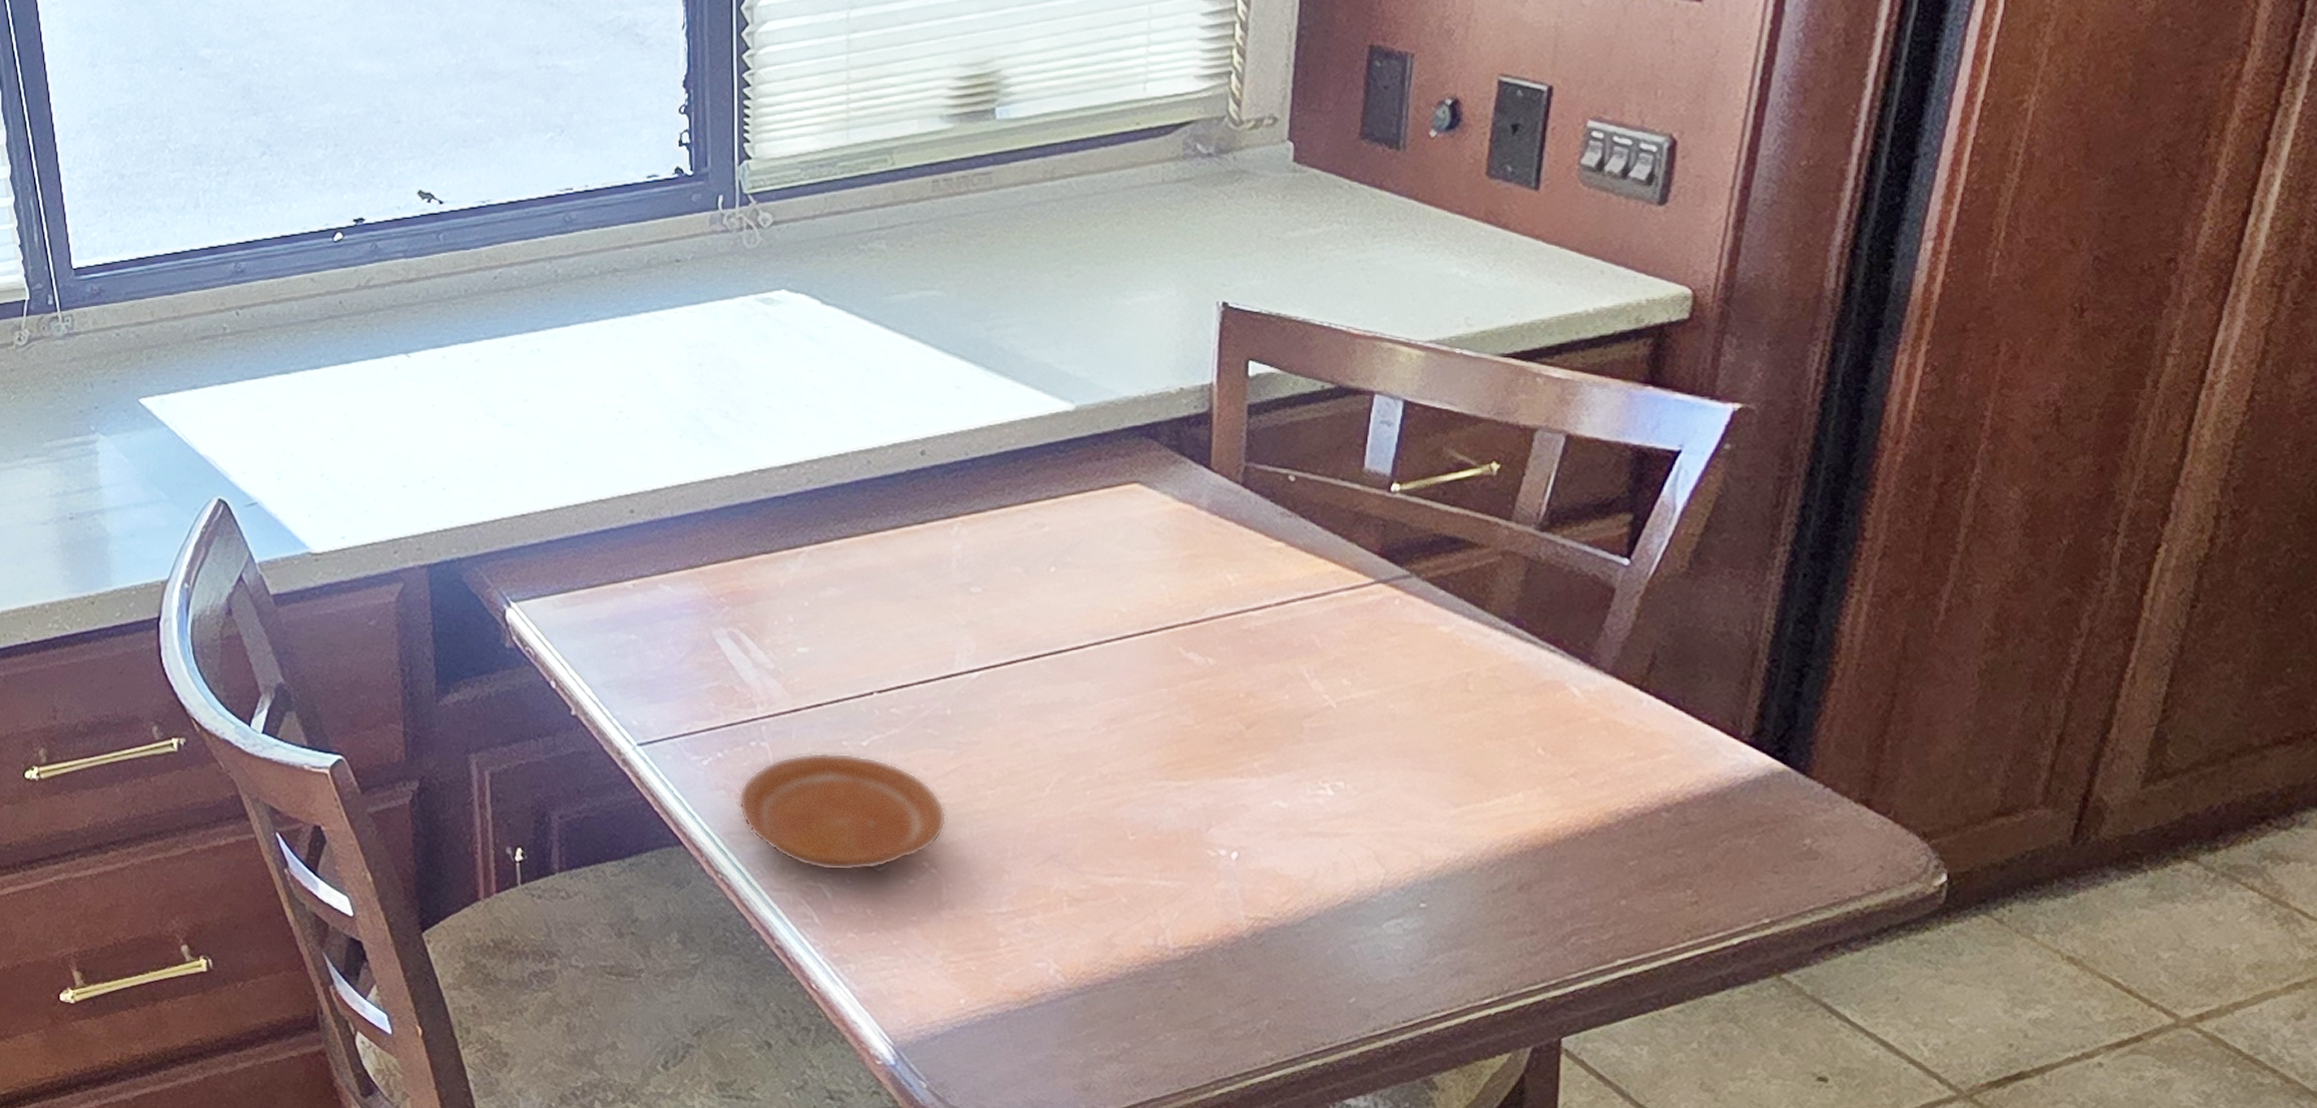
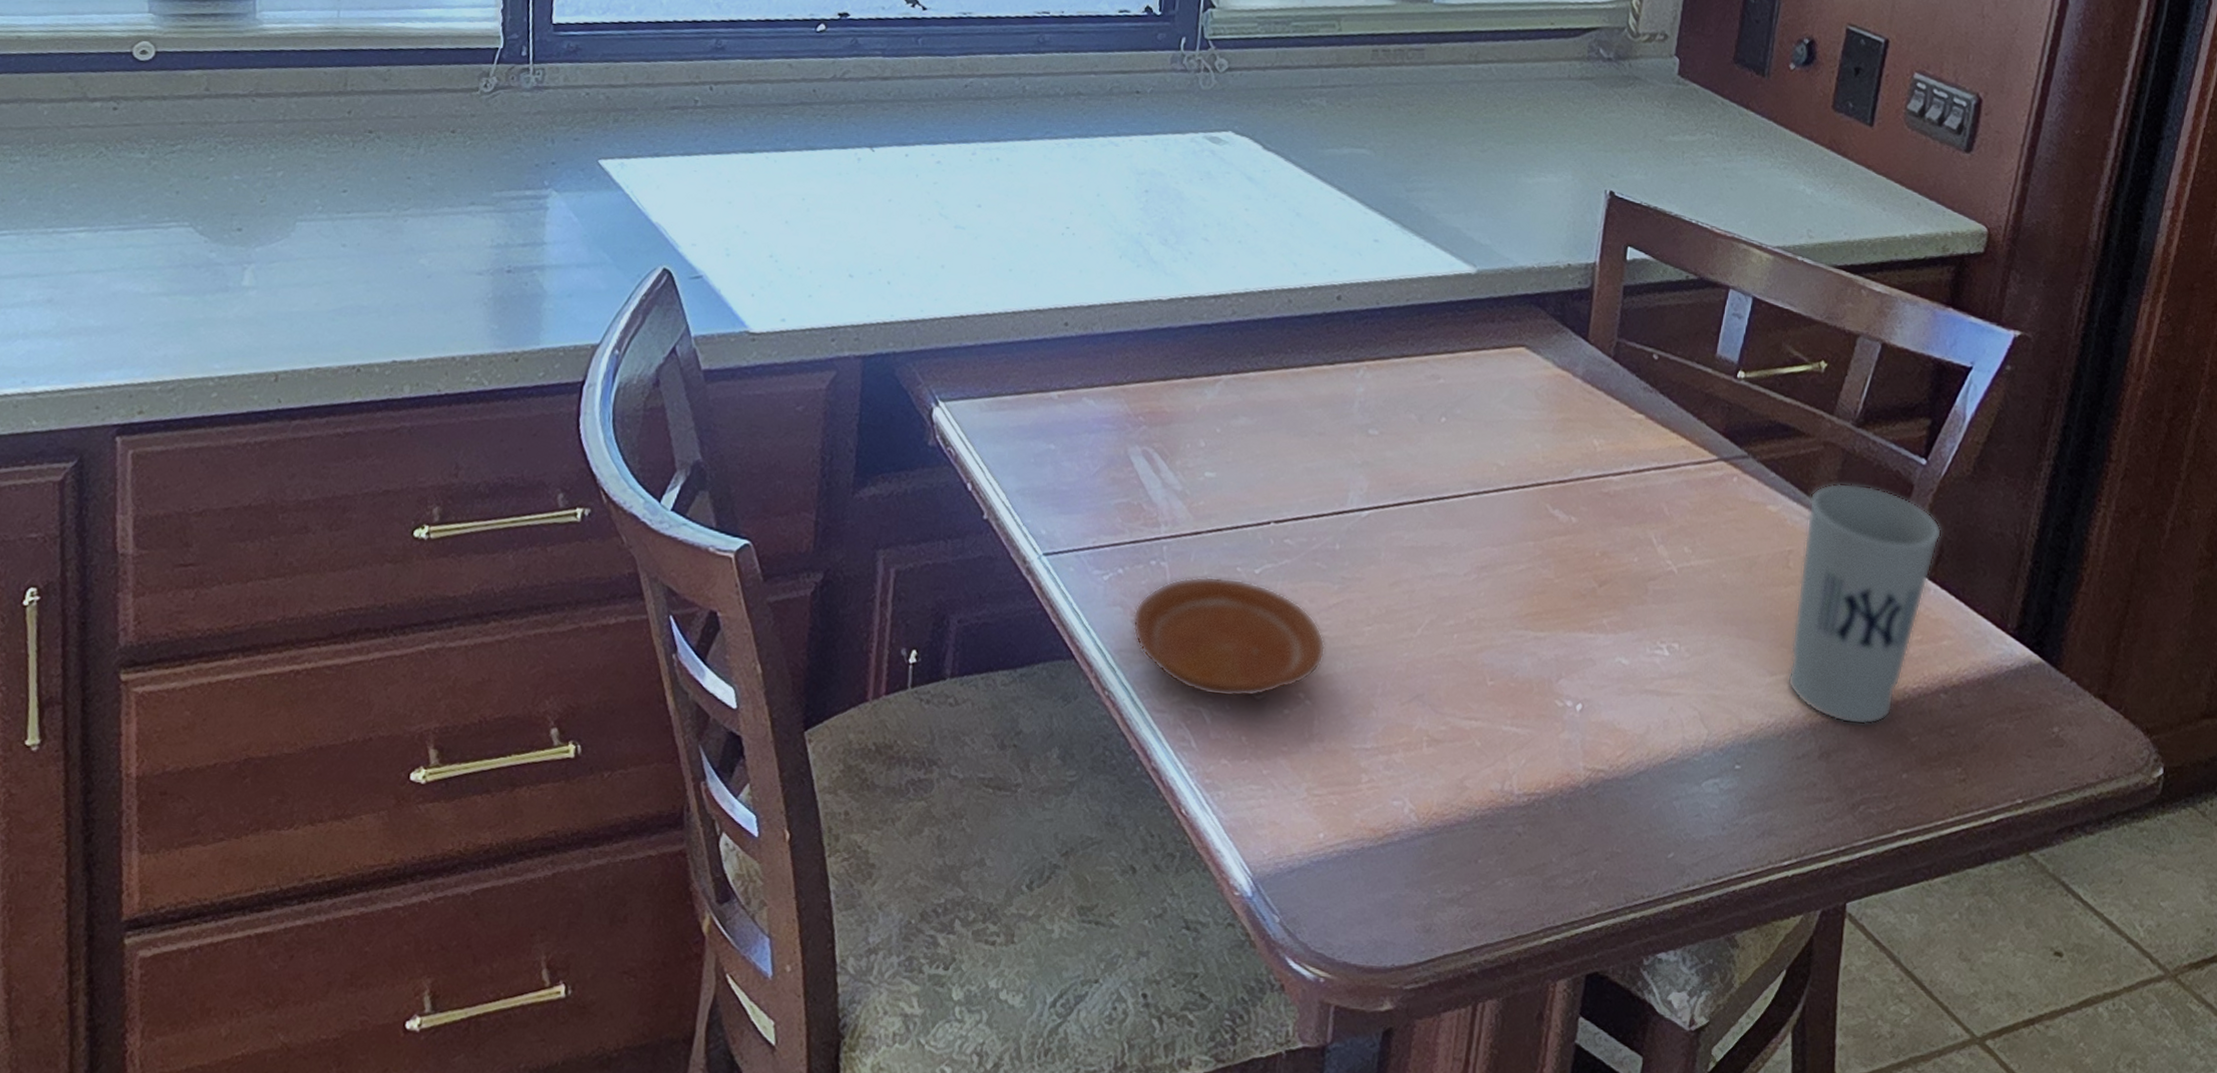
cup: none [1475,594,1654,852] -> present [1787,482,1942,725]

